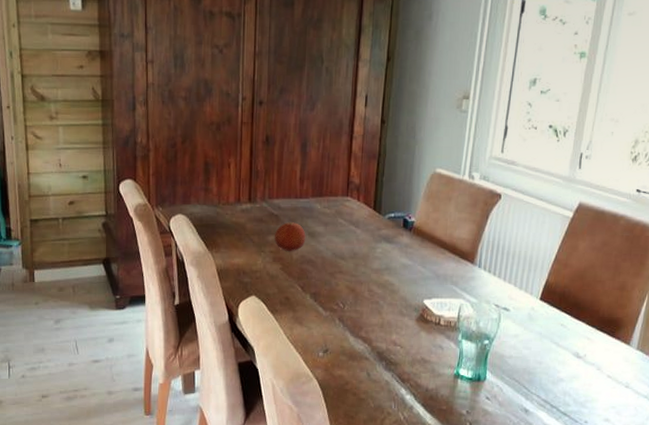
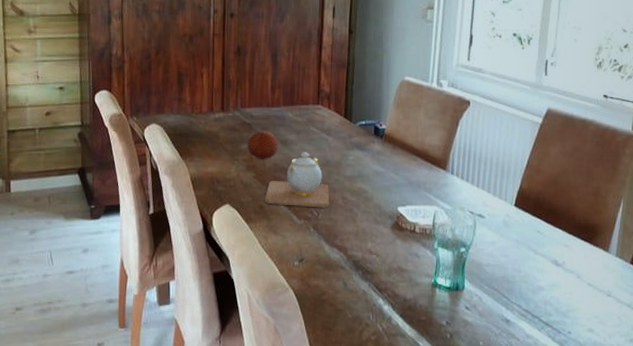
teapot: none [291,244,356,300] -> present [265,152,330,208]

